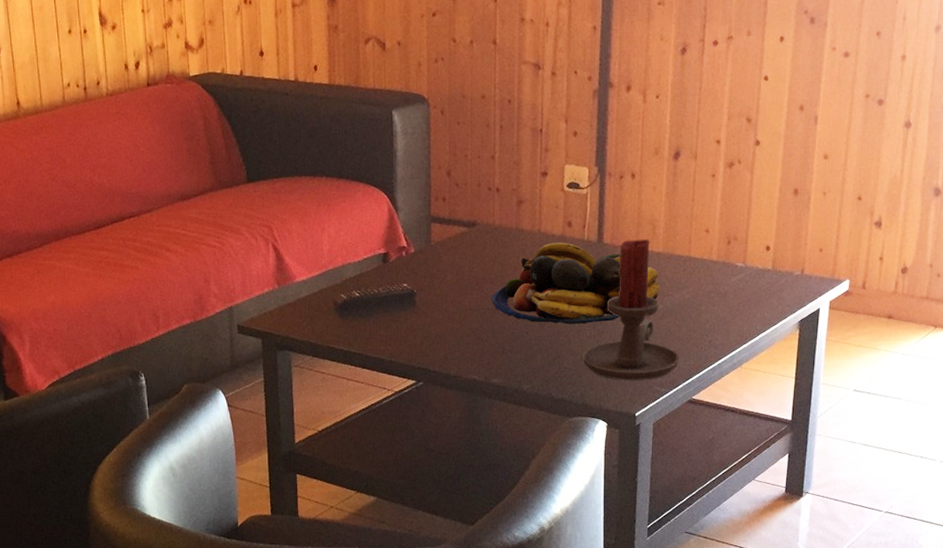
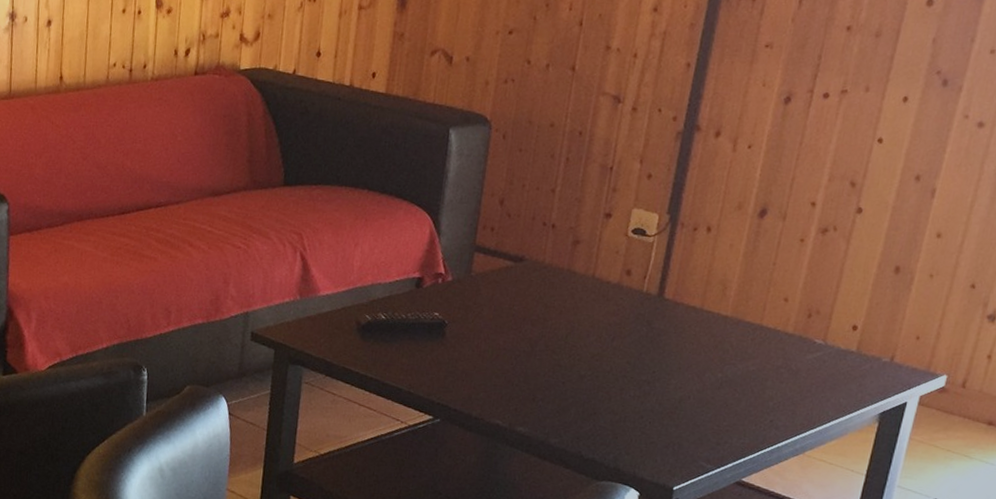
fruit bowl: present [493,242,660,324] -> none [530,290,722,383]
candle holder: present [582,239,680,381] -> none [622,298,734,453]

